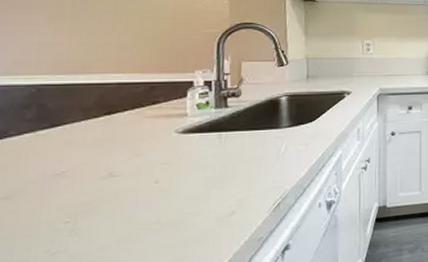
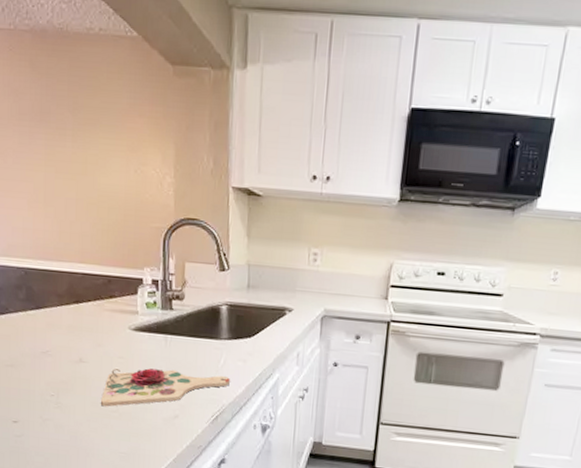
cutting board: none [136,162,292,221] -> present [101,368,230,407]

